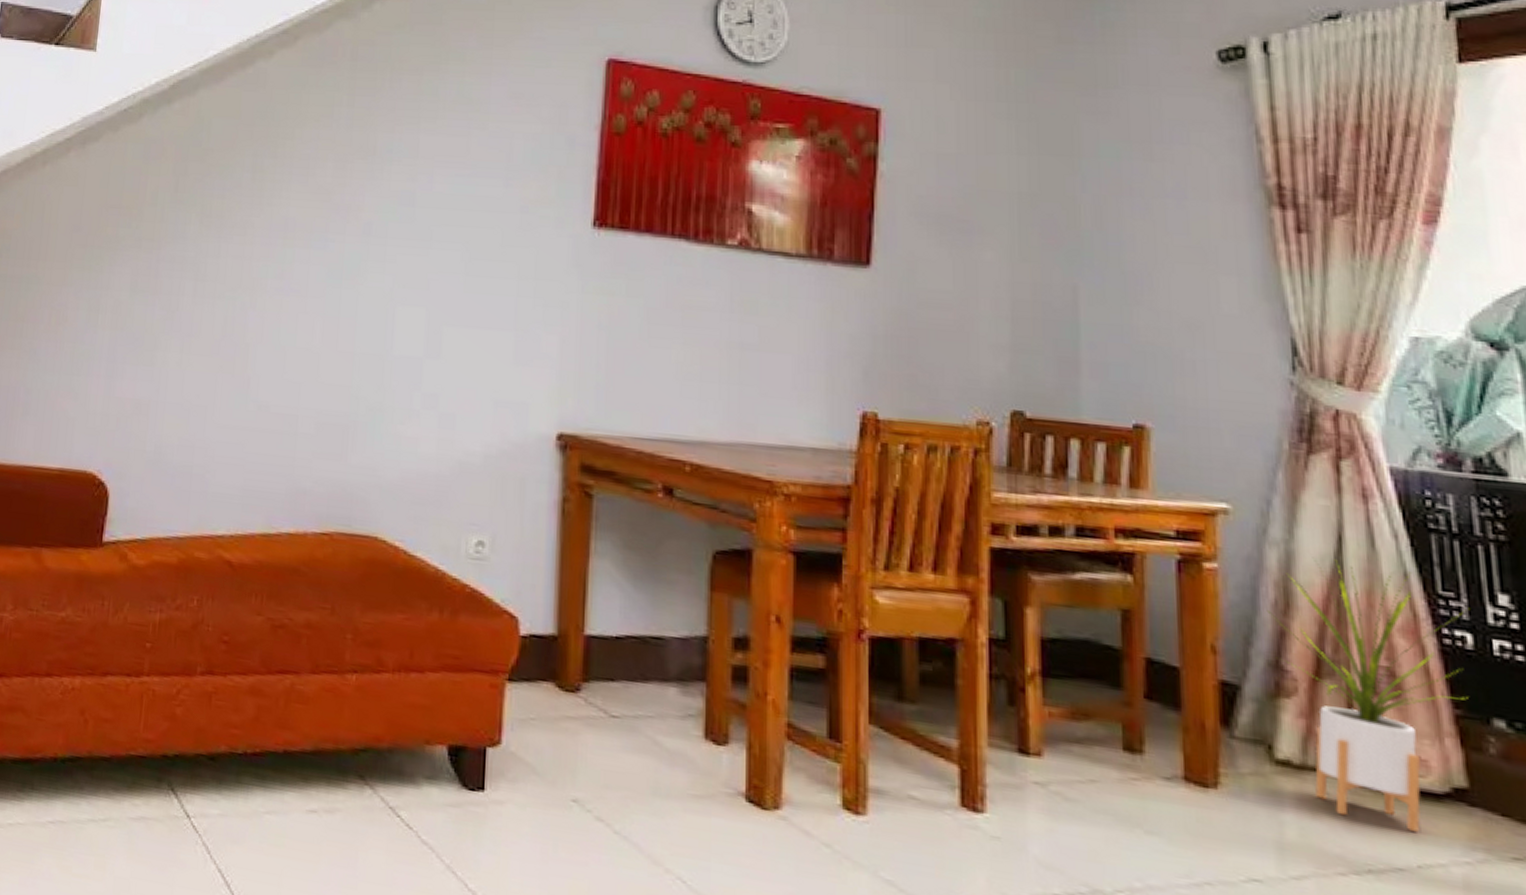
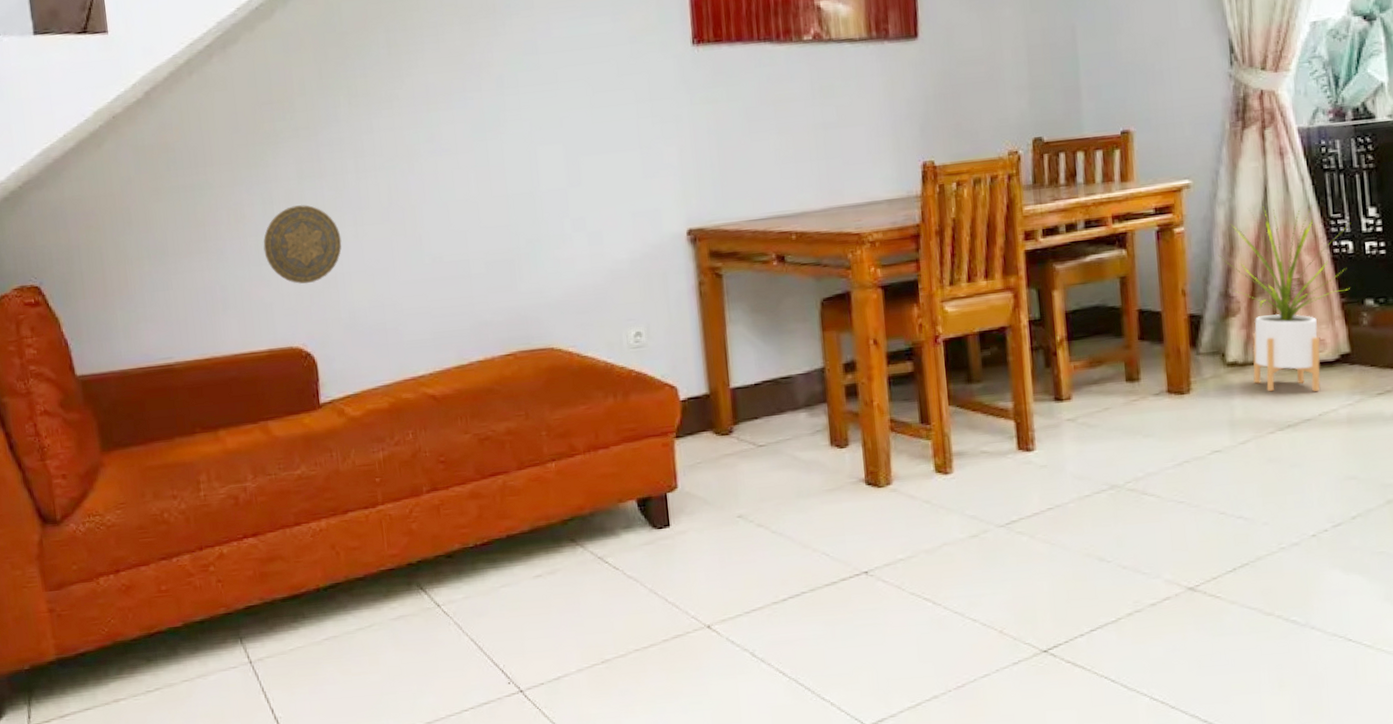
decorative plate: none [78,318,164,406] -> present [263,205,342,284]

